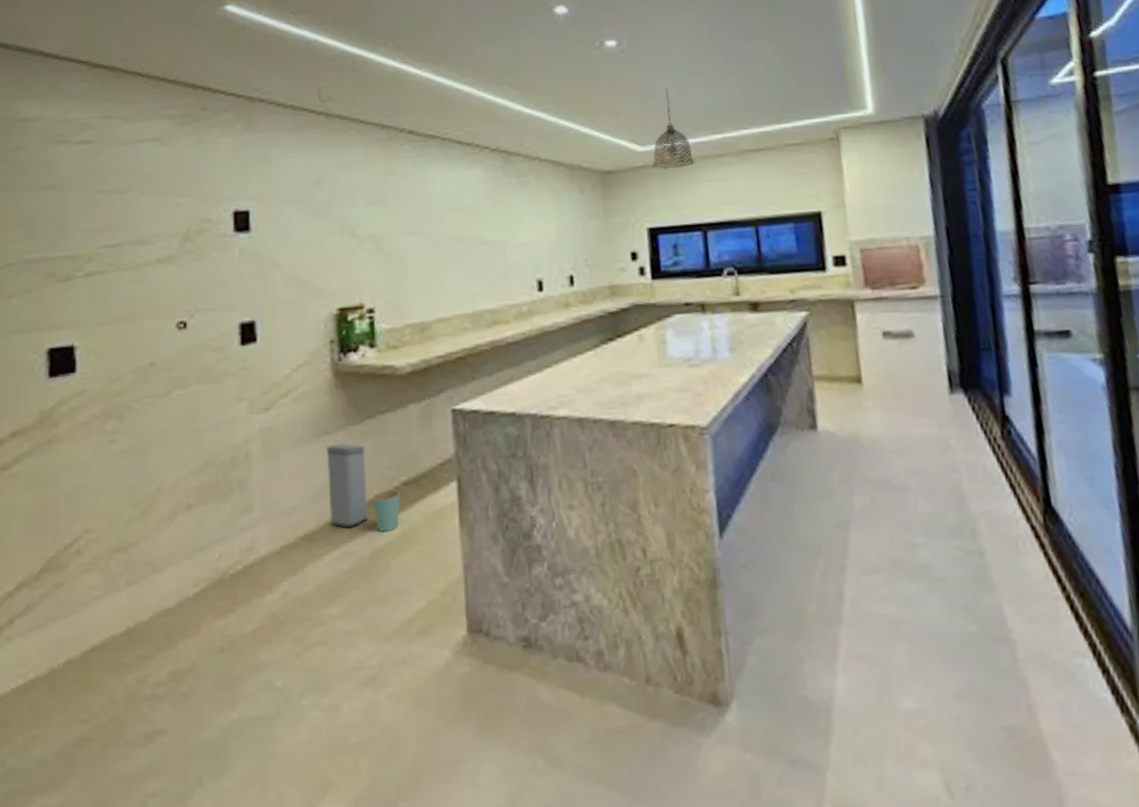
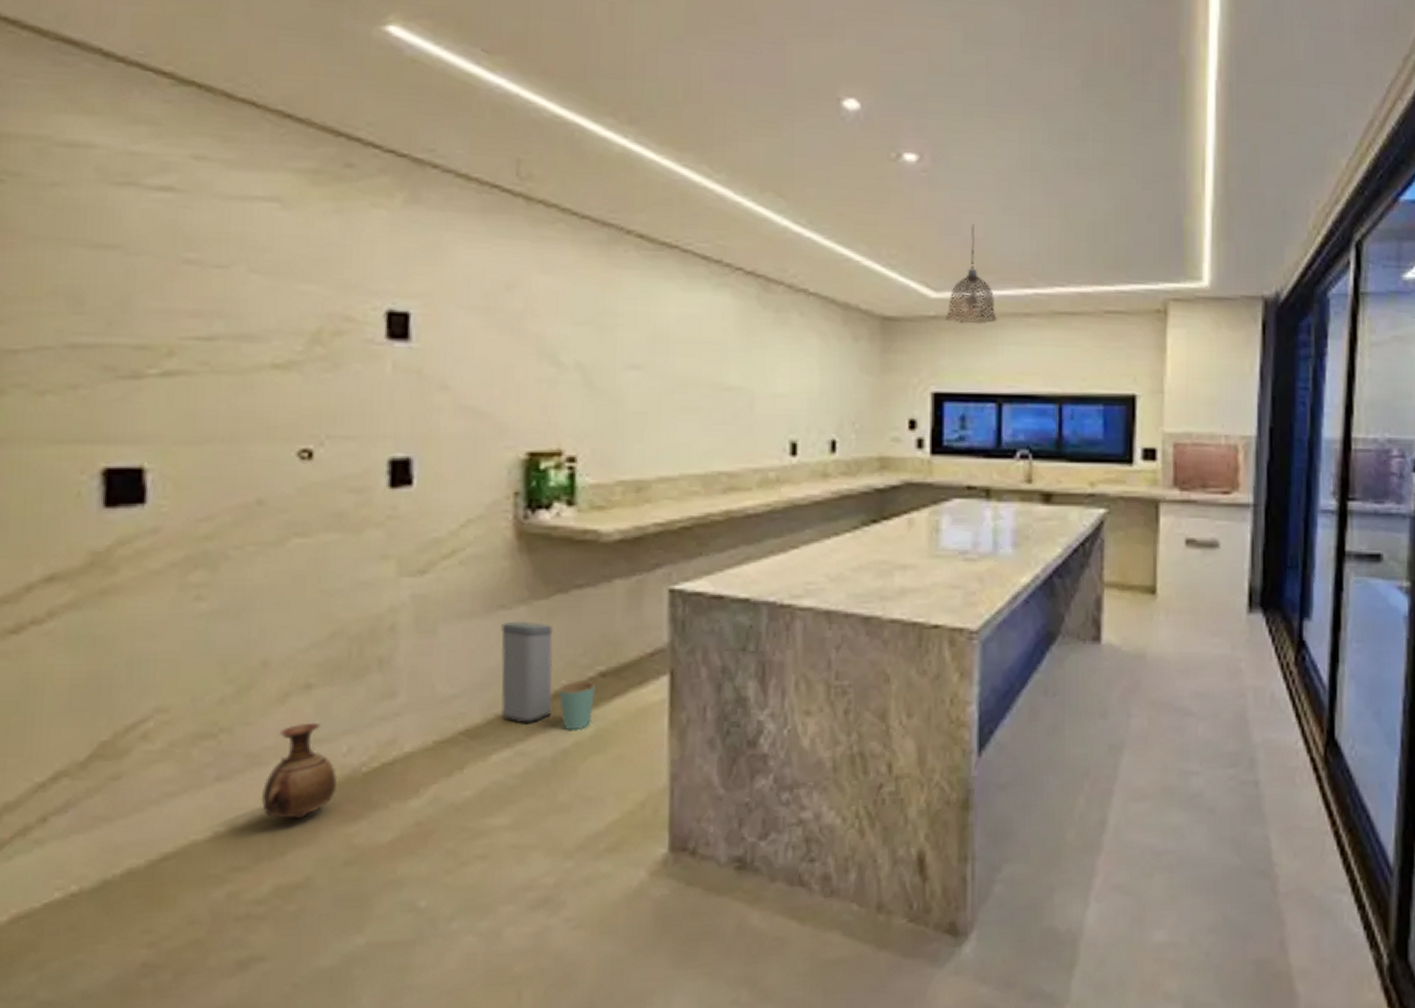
vase: none [158,535,213,616] -> present [260,722,338,820]

